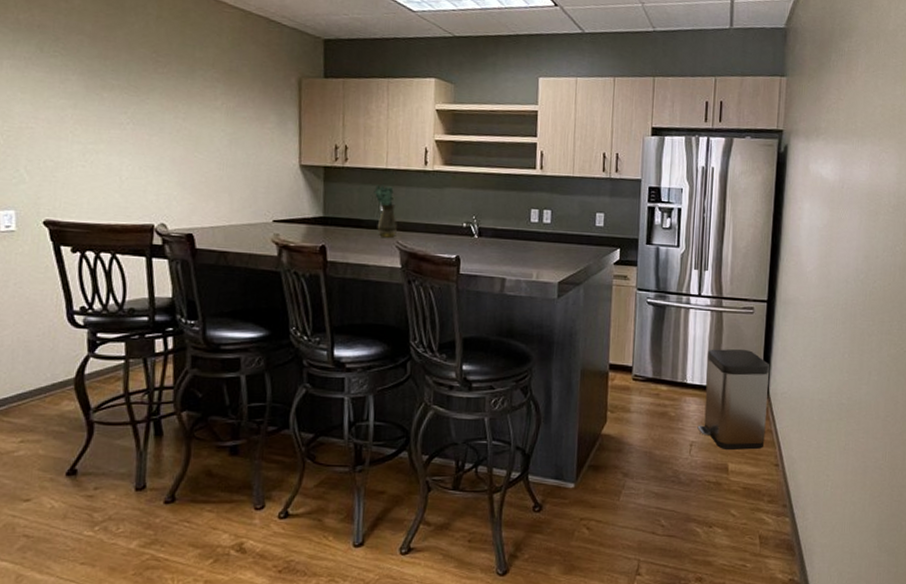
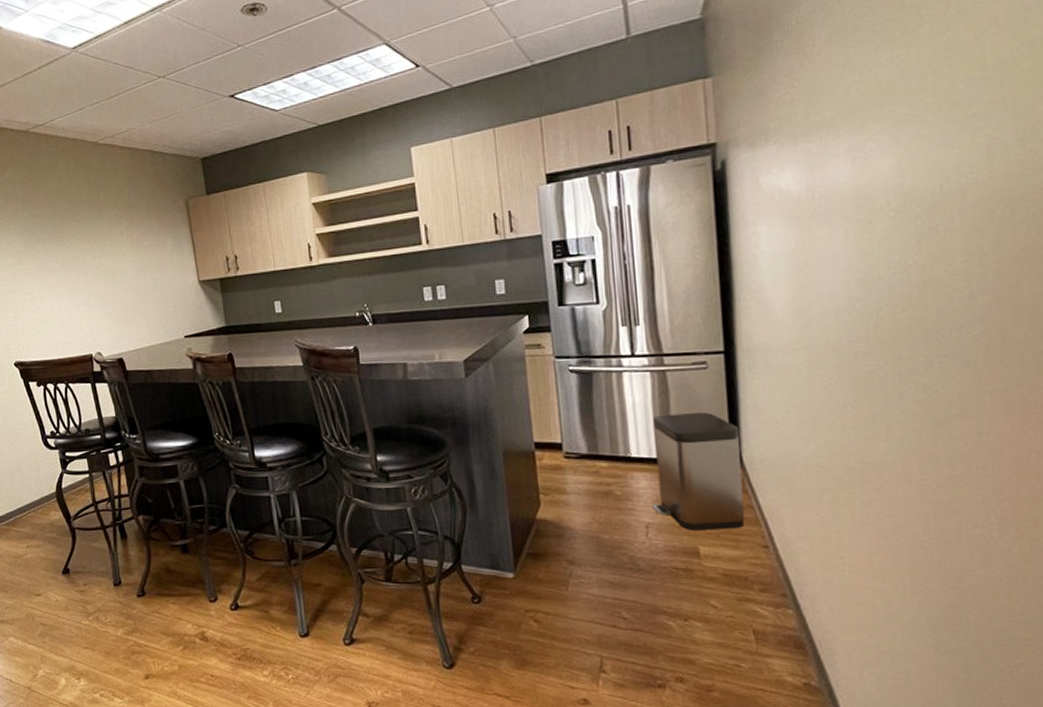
vase: present [374,183,398,239] -> none [267,286,295,339]

